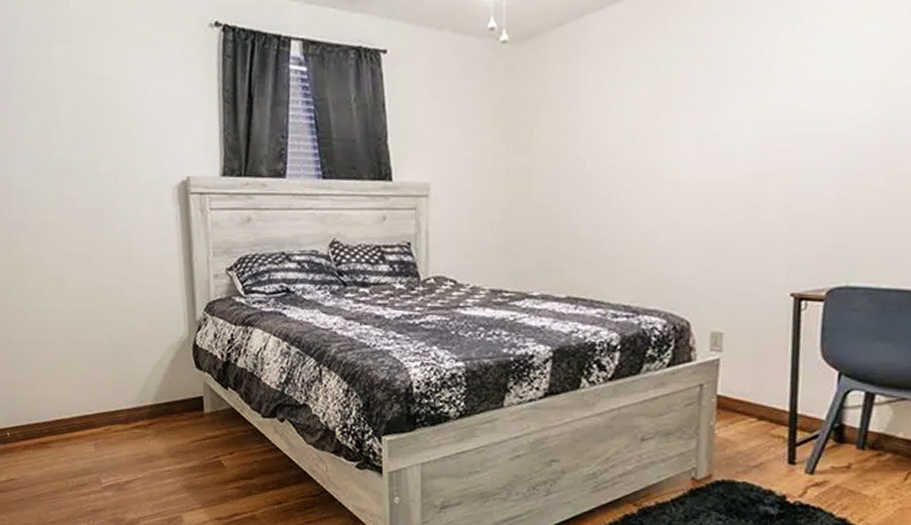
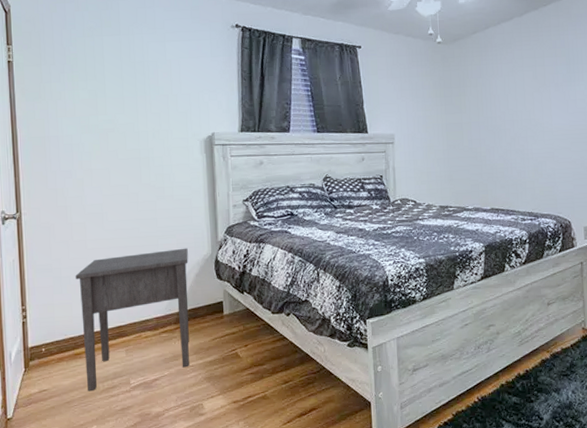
nightstand: none [36,326,166,487] -> present [75,248,190,392]

